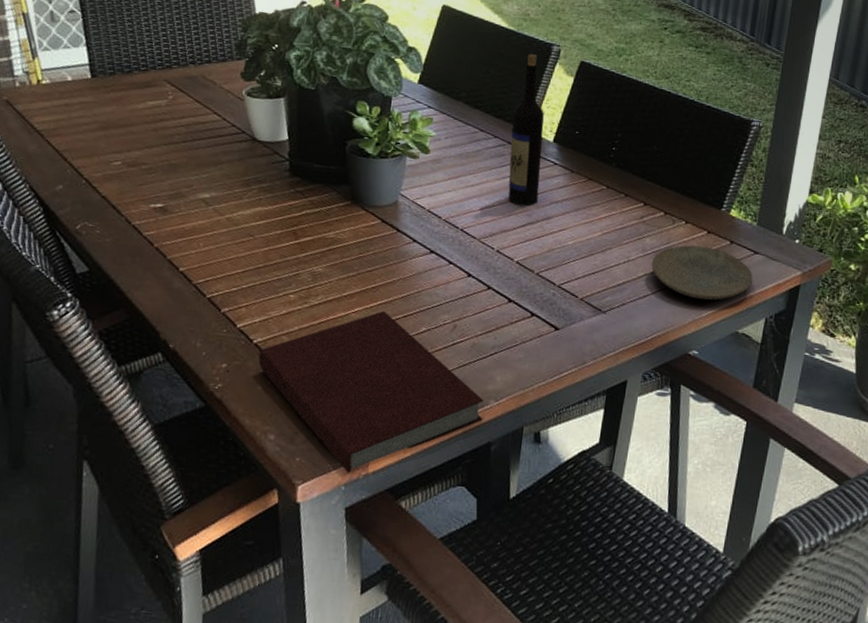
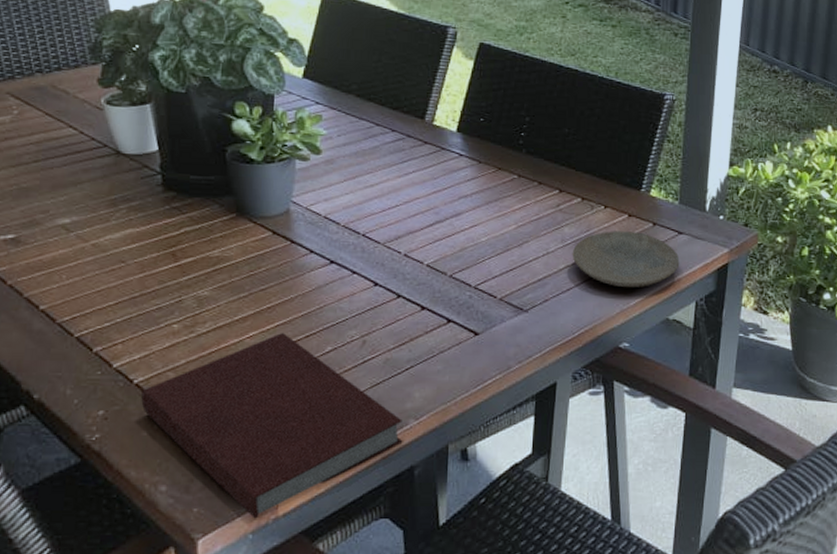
wine bottle: present [508,54,544,207] -> none [410,38,446,204]

